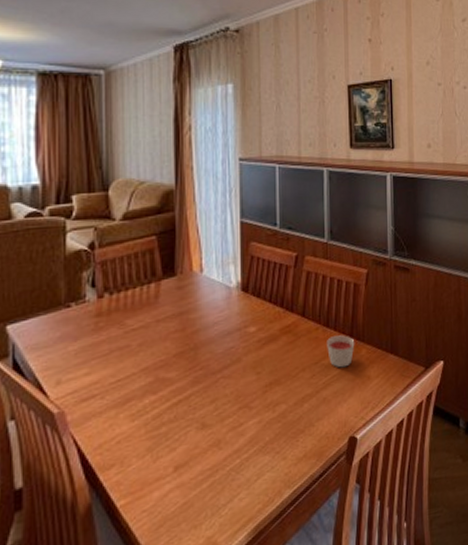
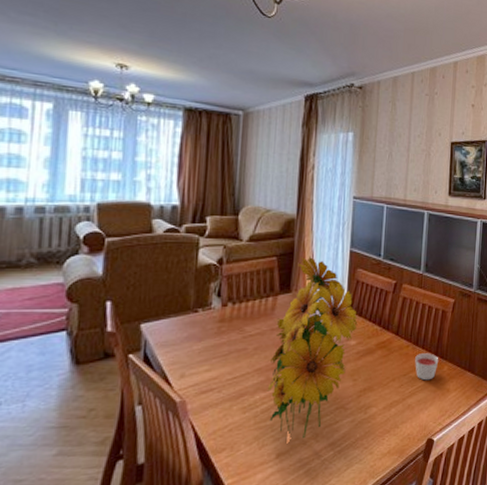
flower bouquet: none [157,231,257,447] -> present [267,256,358,439]

